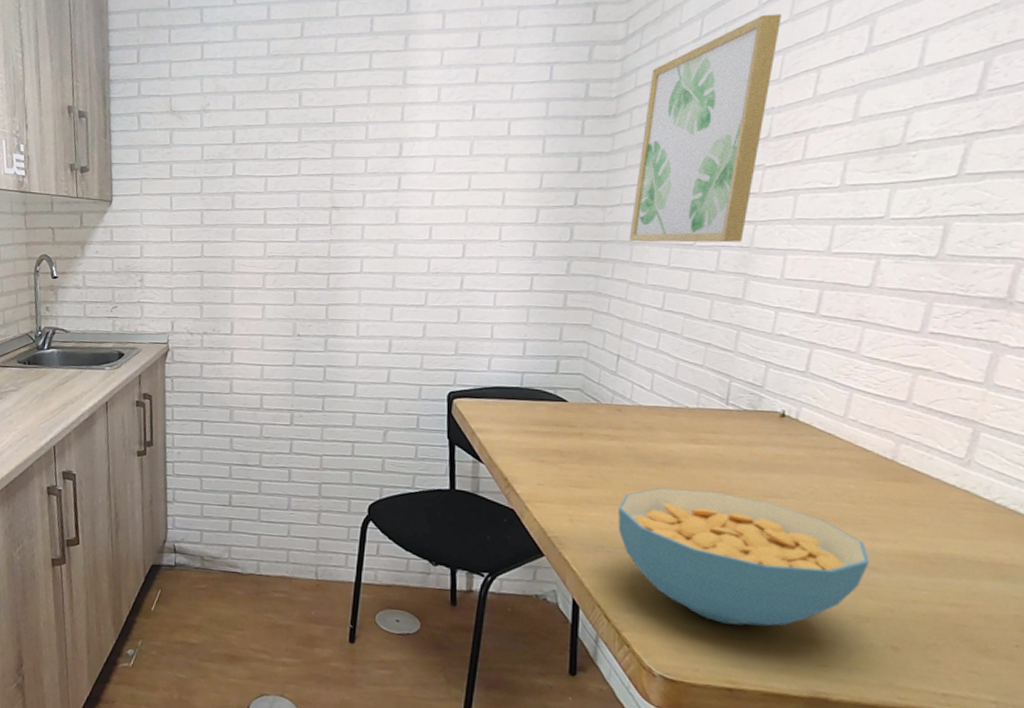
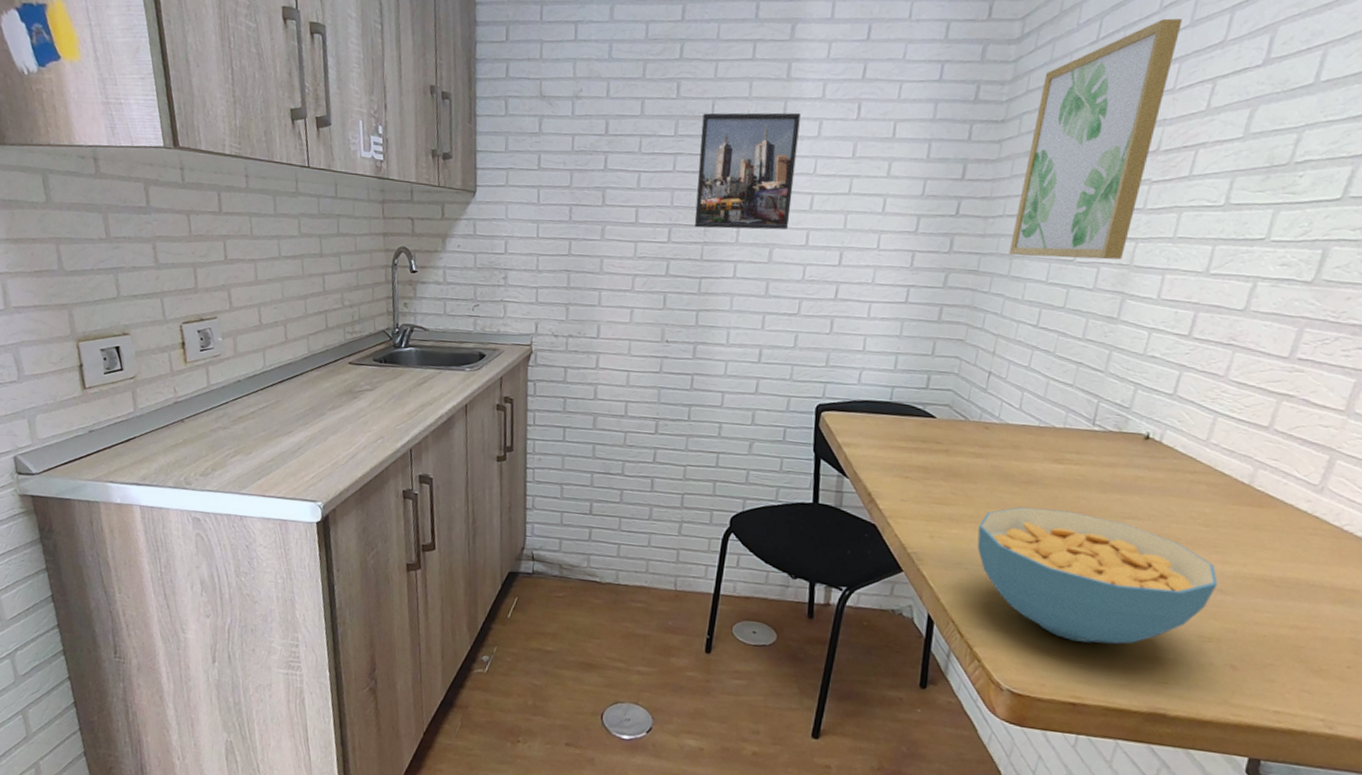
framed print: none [320,116,418,227] -> present [694,112,801,230]

